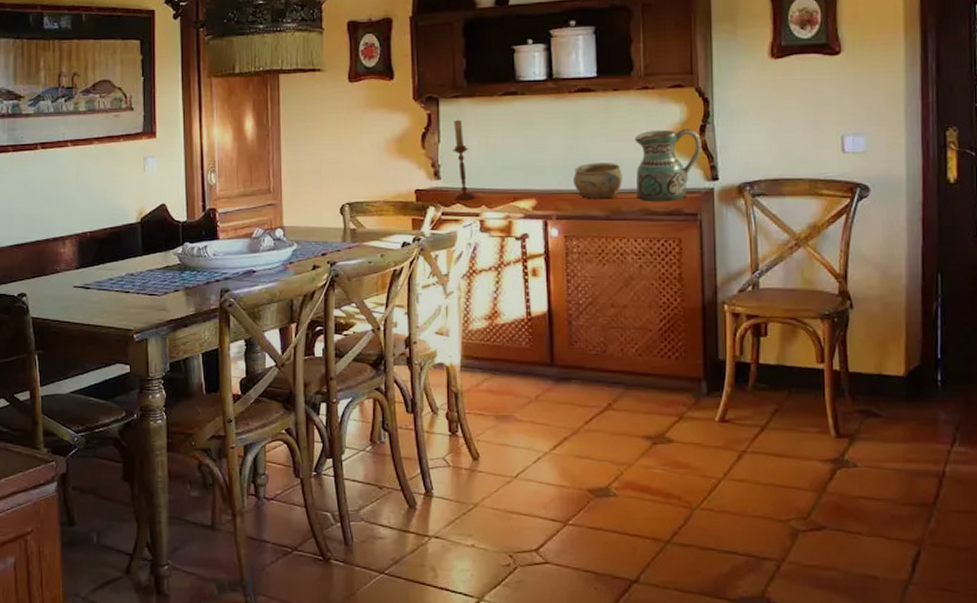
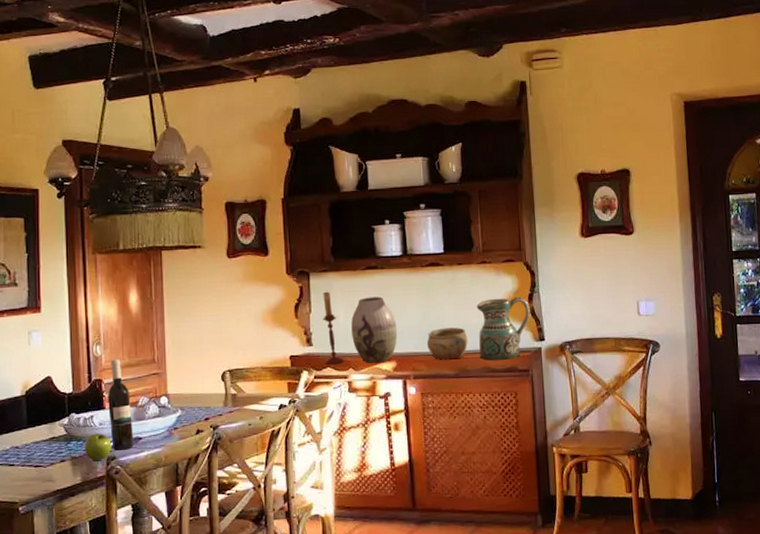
fruit: none [197,264,225,293] -> present [84,433,112,461]
wine bottle: none [222,188,248,283] -> present [108,359,134,451]
vase: none [485,126,539,202] -> present [351,296,398,364]

